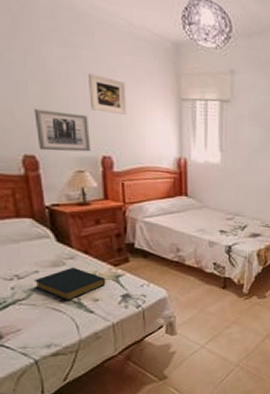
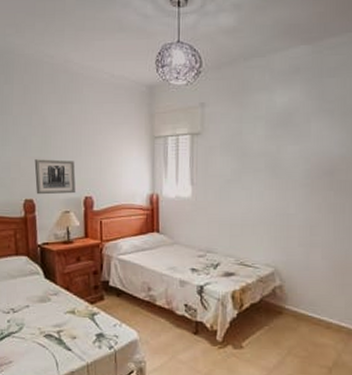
hardback book: present [33,267,106,300] -> none [24,303,83,336]
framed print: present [87,73,128,115] -> none [76,124,107,157]

